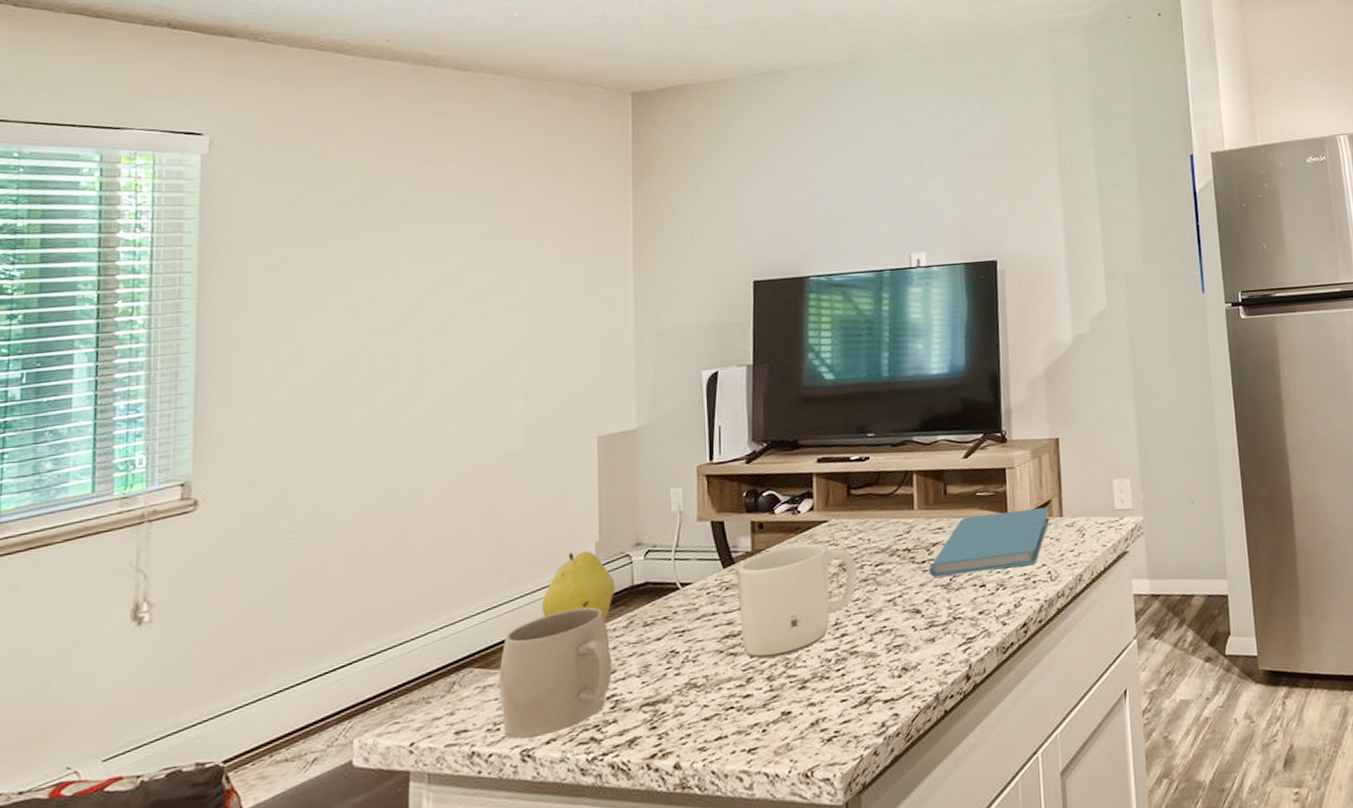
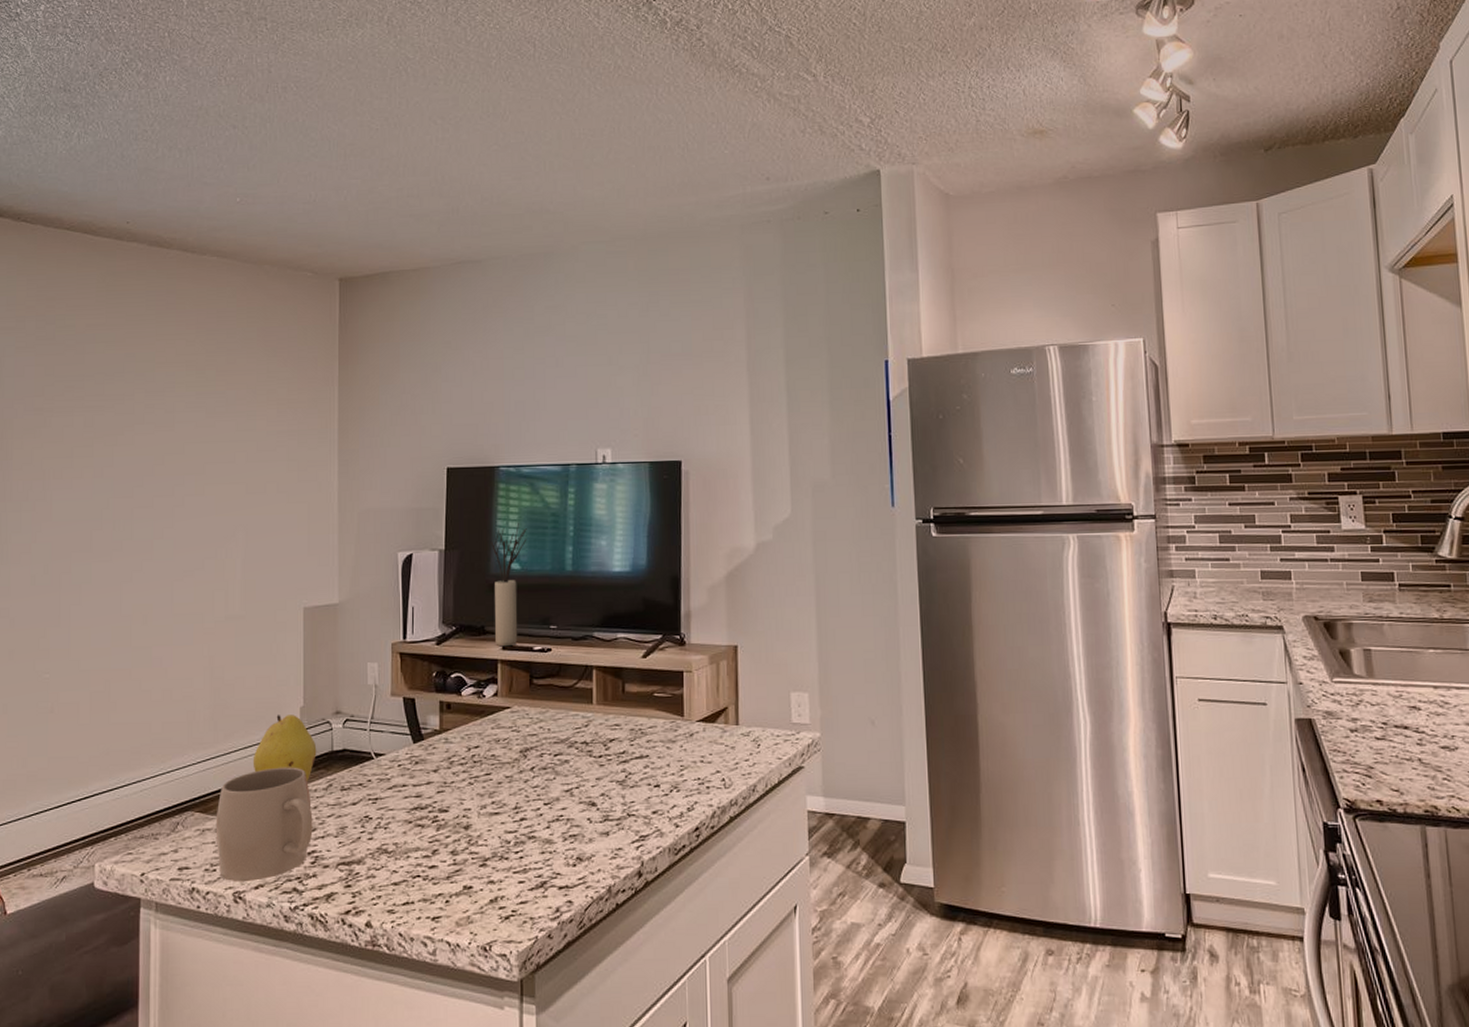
mug: present [737,543,857,659] -> none [426,727,536,833]
vase: none [802,331,841,460] -> present [490,522,527,647]
book: present [928,506,1050,578] -> none [605,713,726,773]

